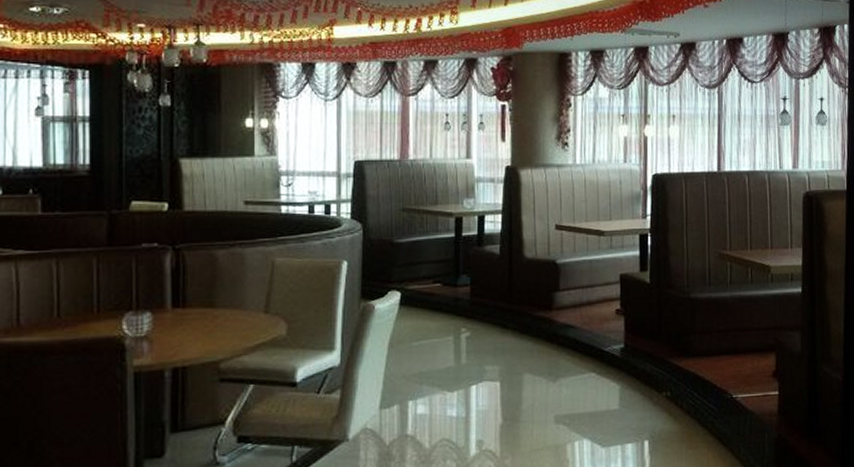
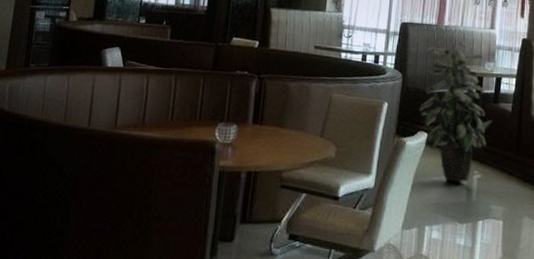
indoor plant: none [387,179,478,346] -> present [419,43,493,183]

